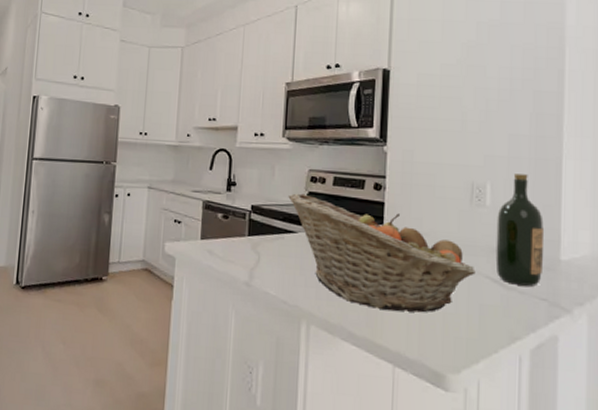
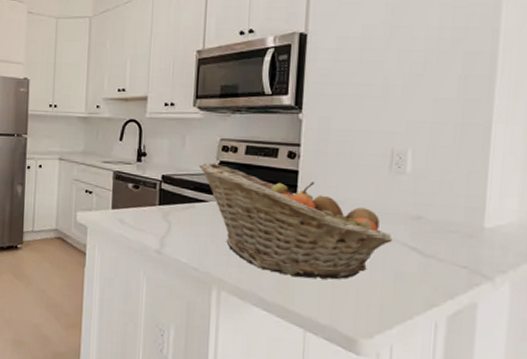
wine bottle: present [495,174,545,287] -> none [414,139,469,254]

